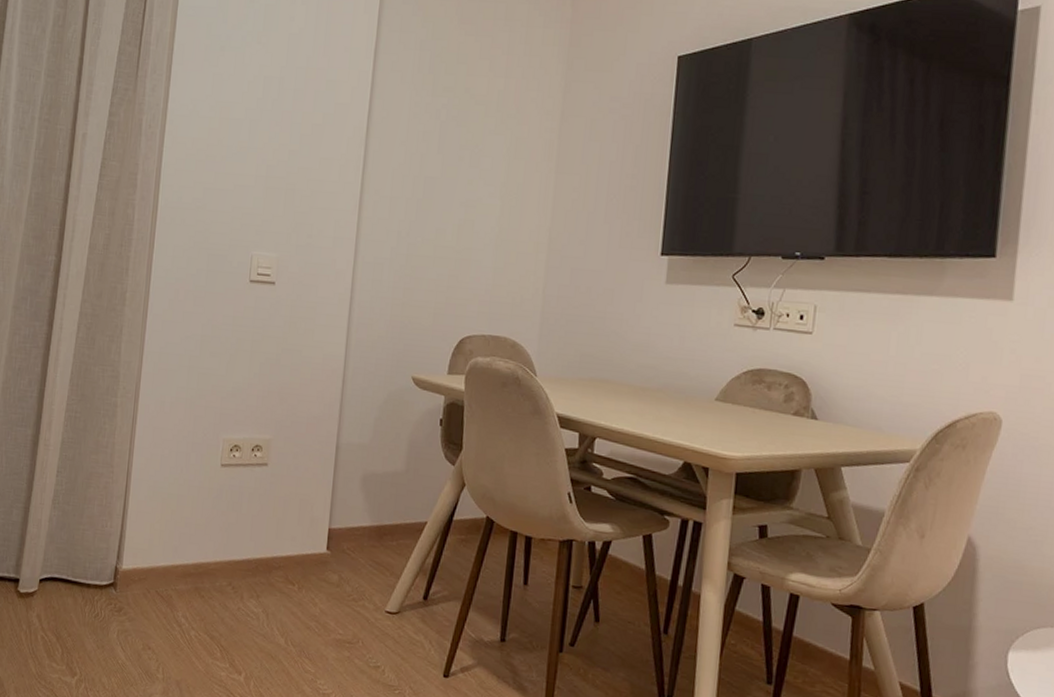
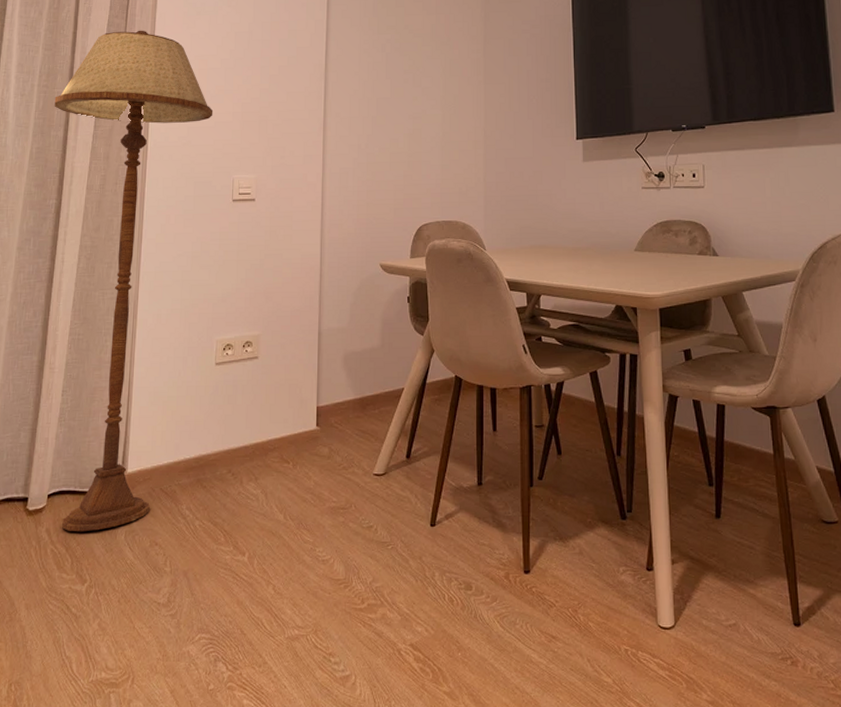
floor lamp: none [53,62,234,625] -> present [54,30,213,532]

